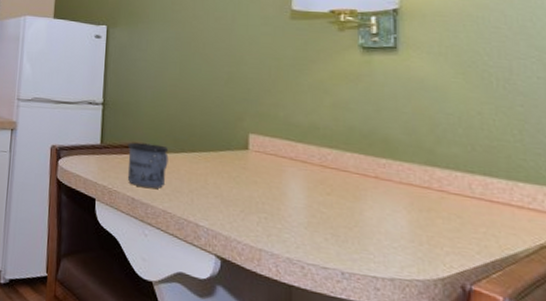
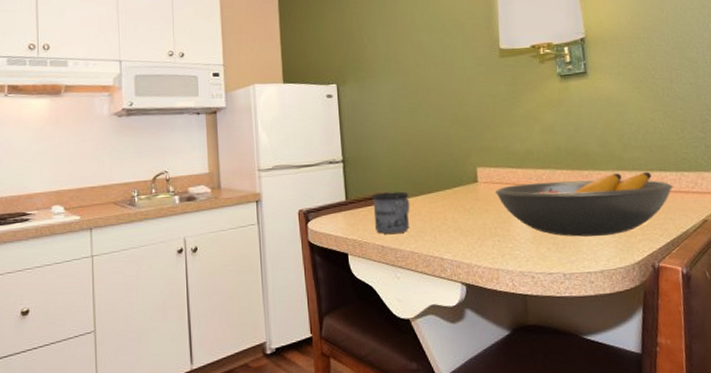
fruit bowl: none [267,159,501,240] -> present [494,171,673,237]

